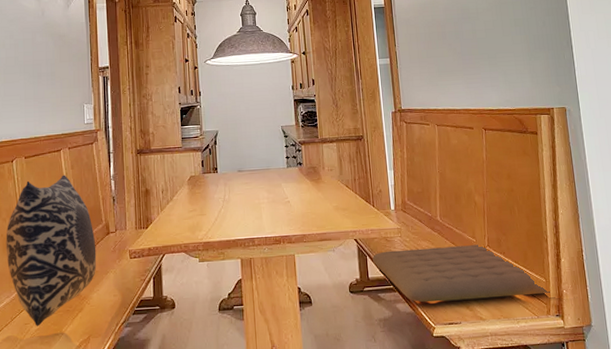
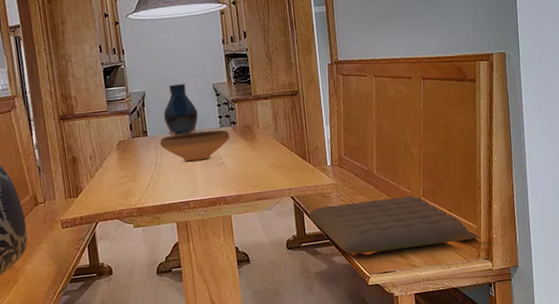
bowl: none [229,170,296,199] -> present [160,130,230,162]
vase: none [233,124,266,175] -> present [163,83,198,137]

